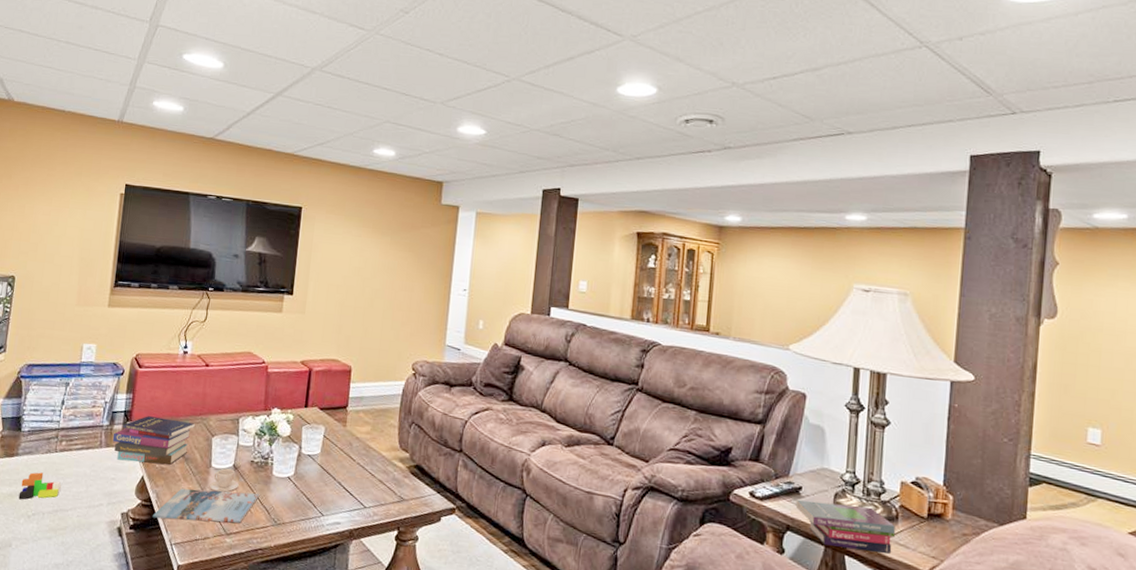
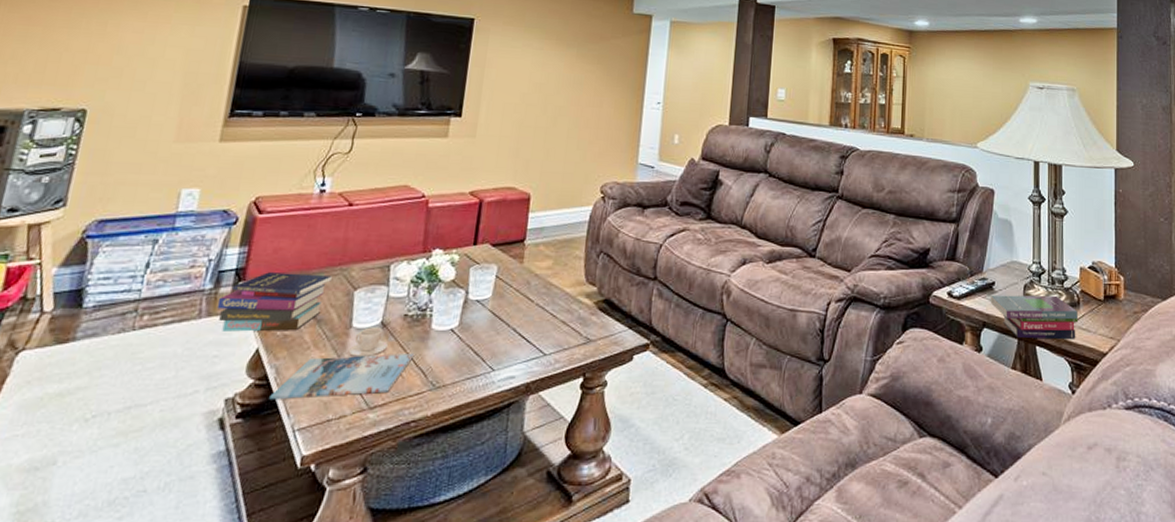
toy blocks: present [18,472,61,500] -> none [72,359,139,399]

